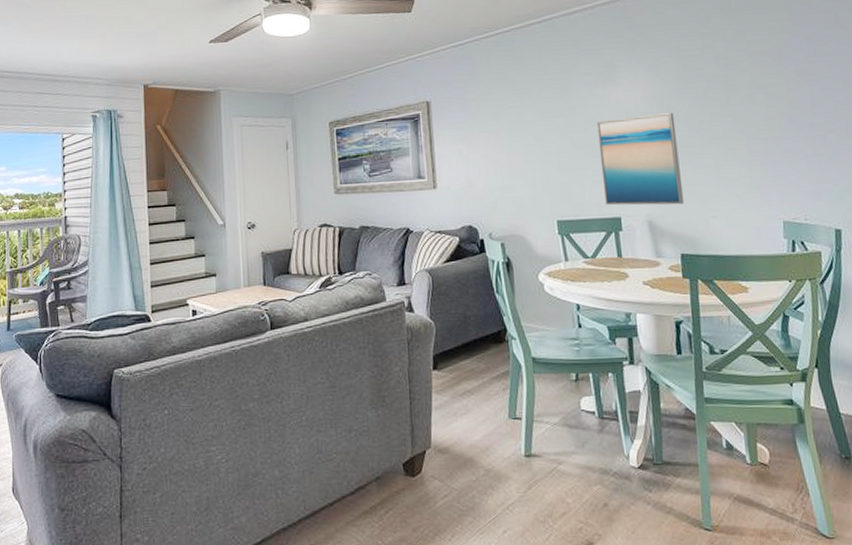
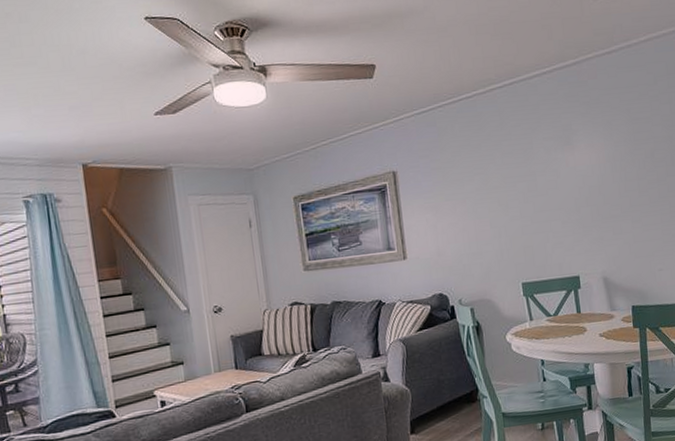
wall art: present [597,113,685,206] -> none [556,174,635,265]

